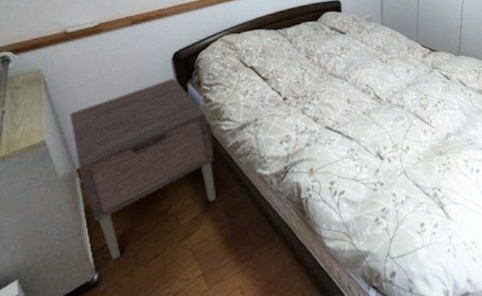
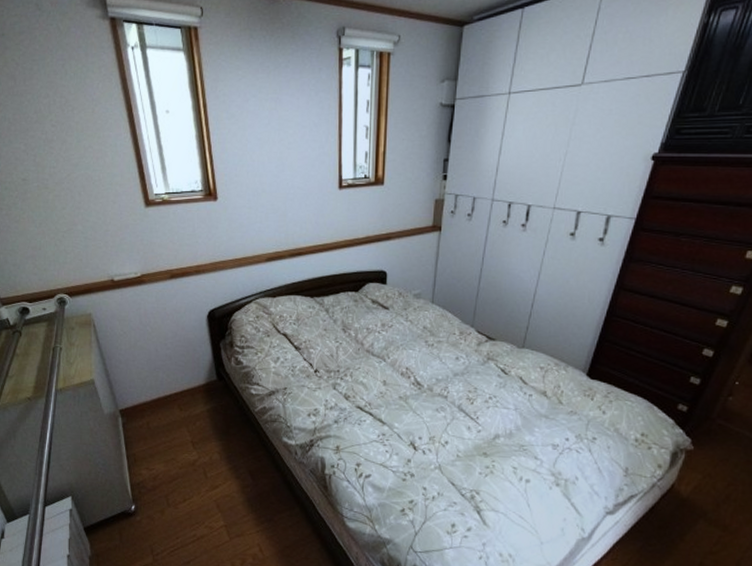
nightstand: present [70,78,216,261] -> none [115,335,242,497]

